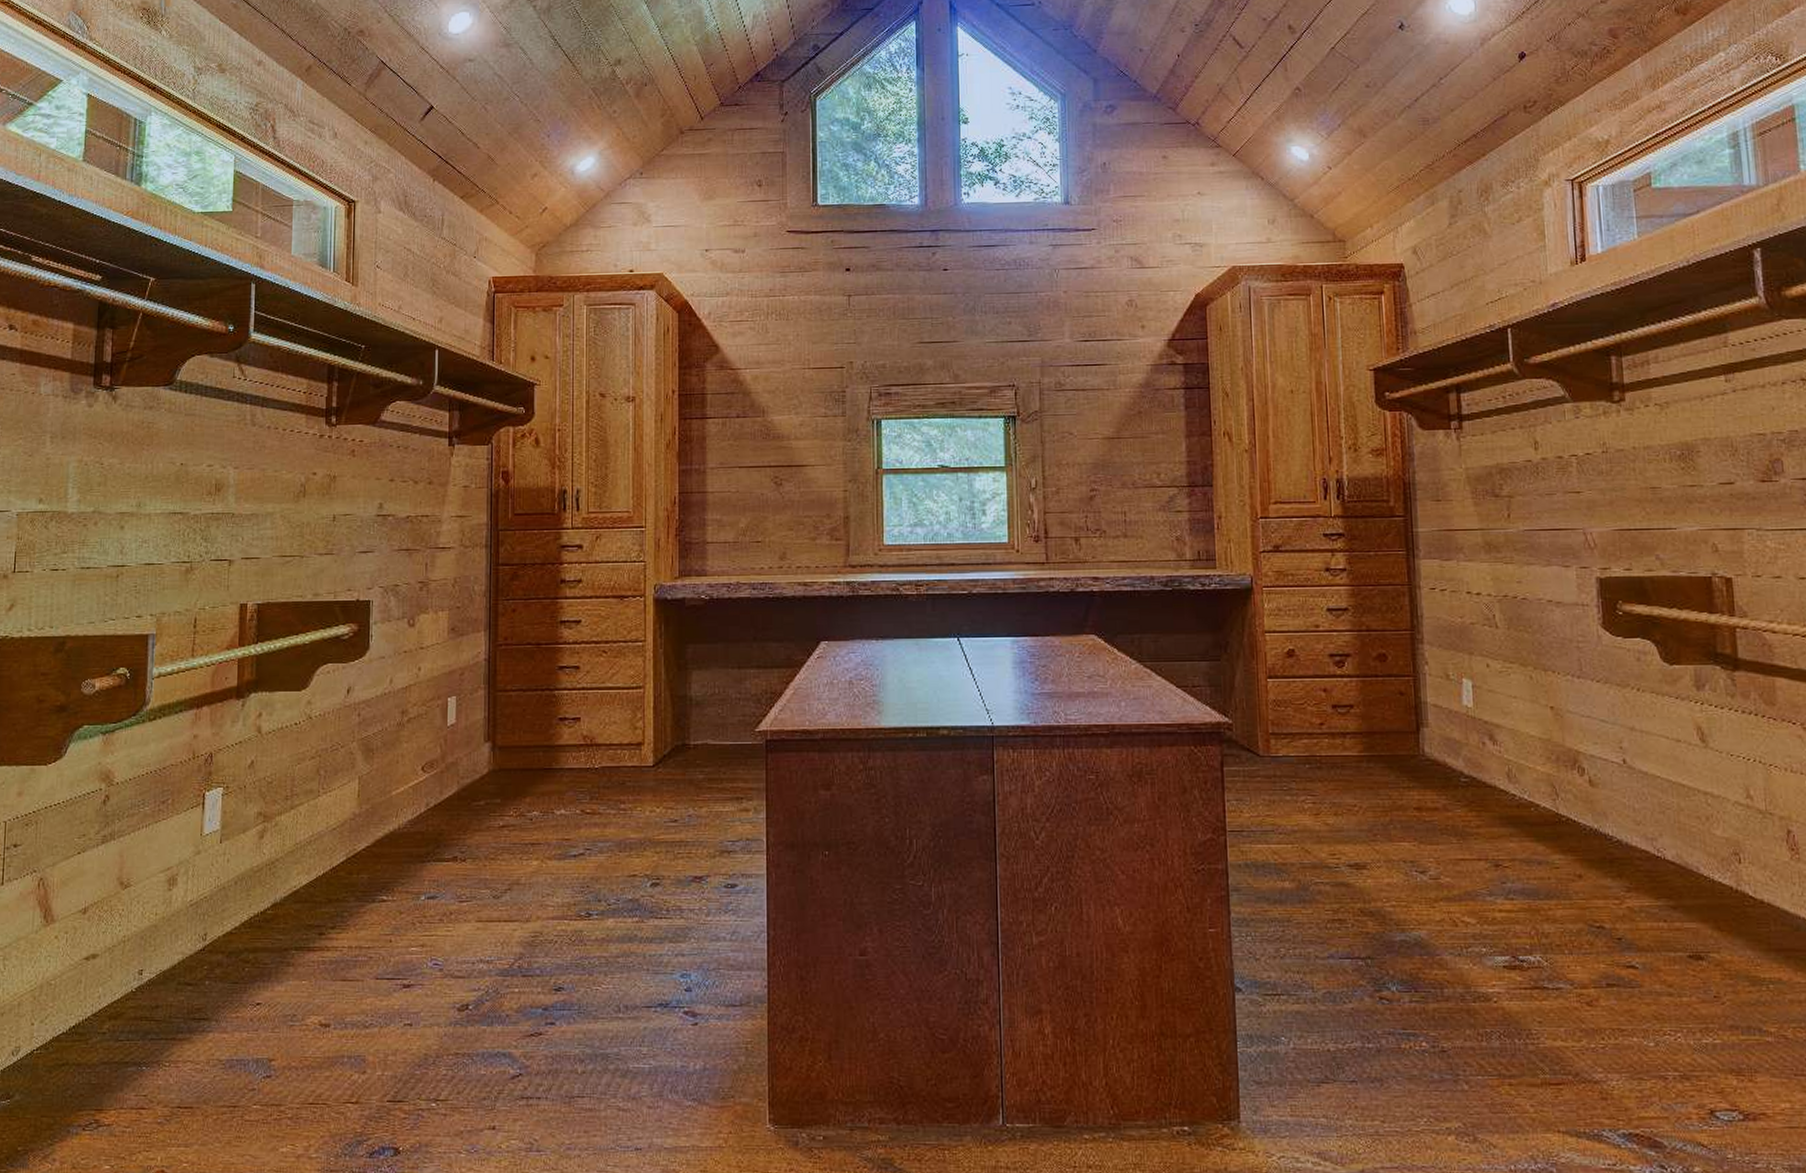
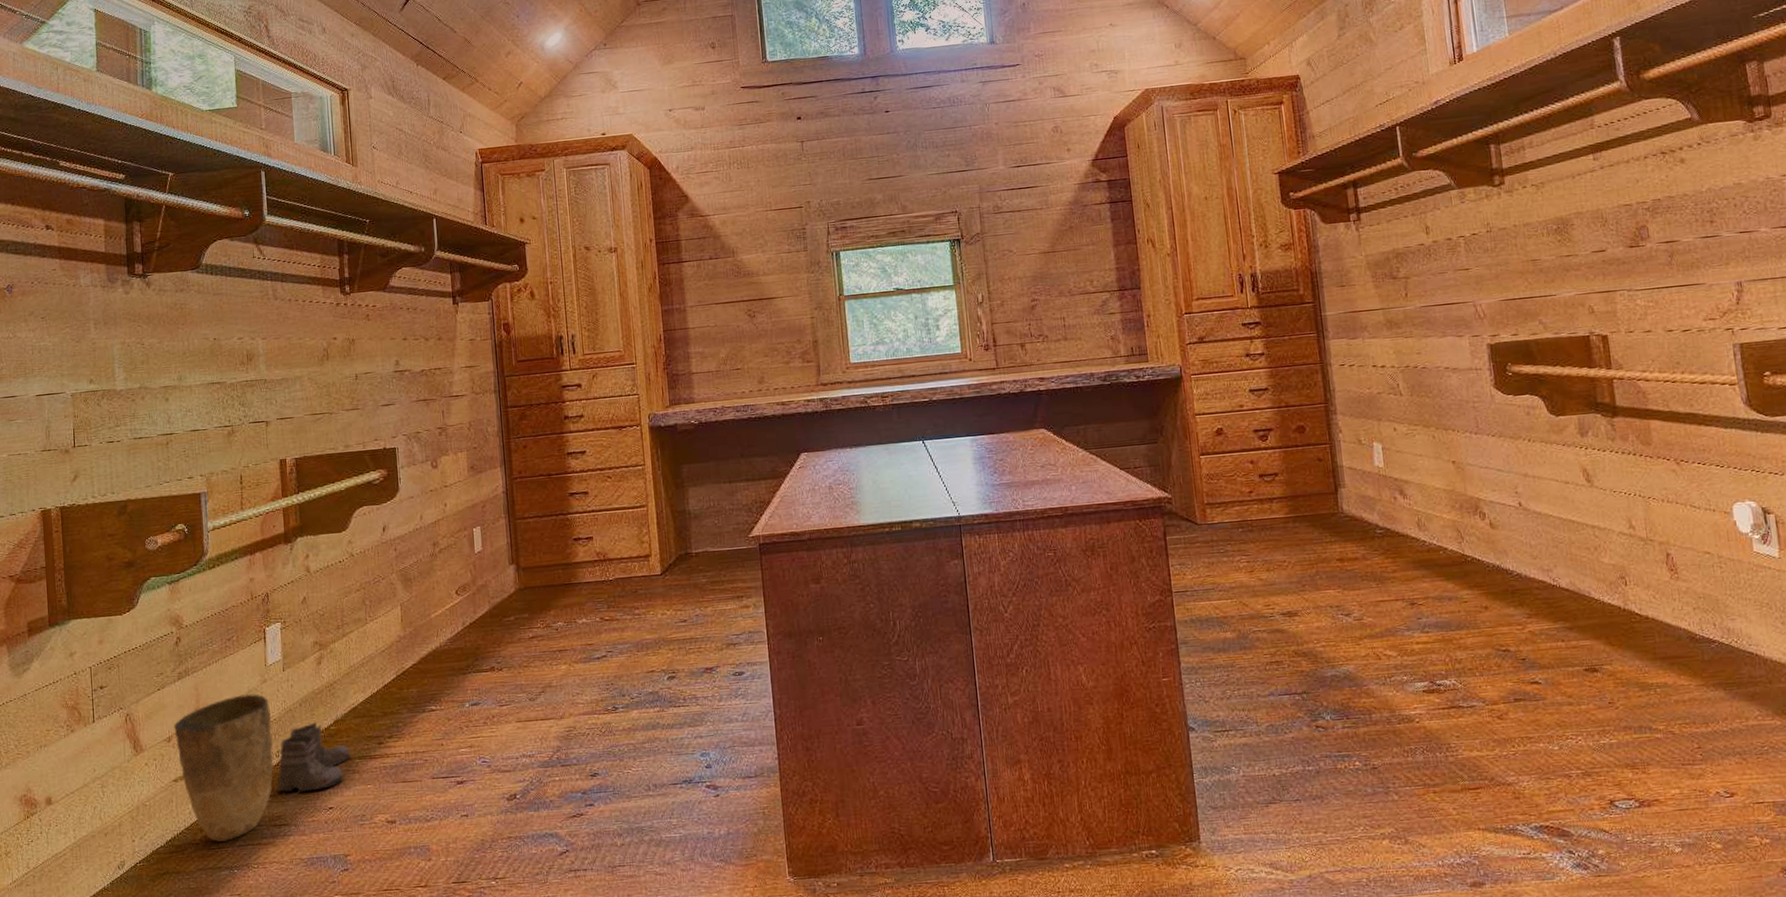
vase: none [91,865,202,1033] -> present [174,693,274,842]
boots: none [199,904,287,990] -> present [276,722,352,799]

